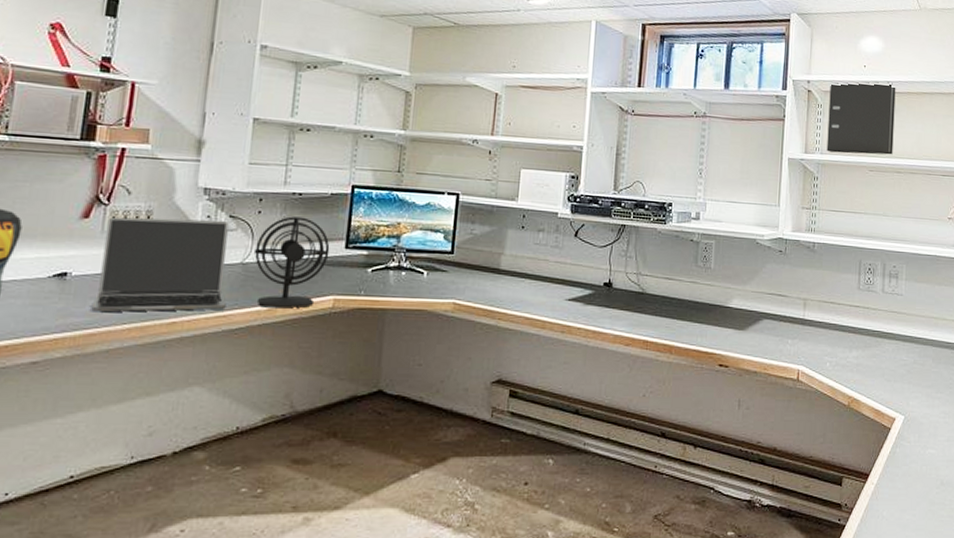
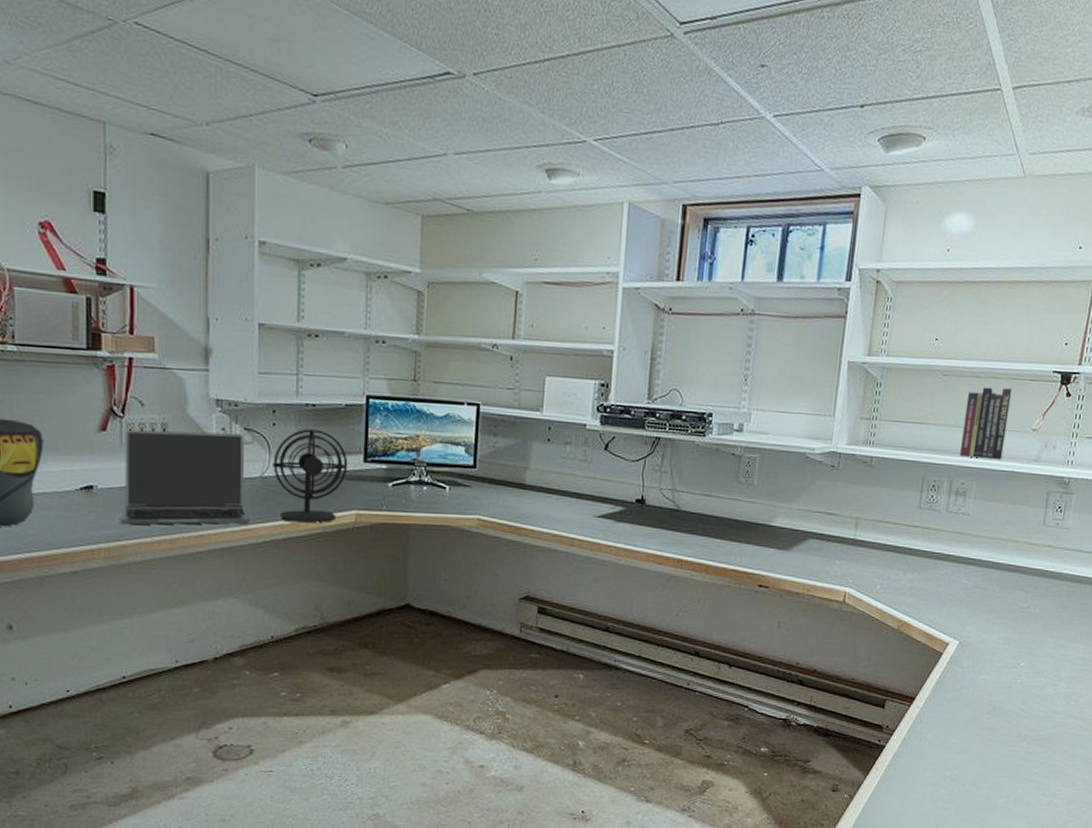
binder: present [826,82,896,155] -> none [894,269,984,357]
books: none [889,181,928,245] -> present [960,386,1012,460]

